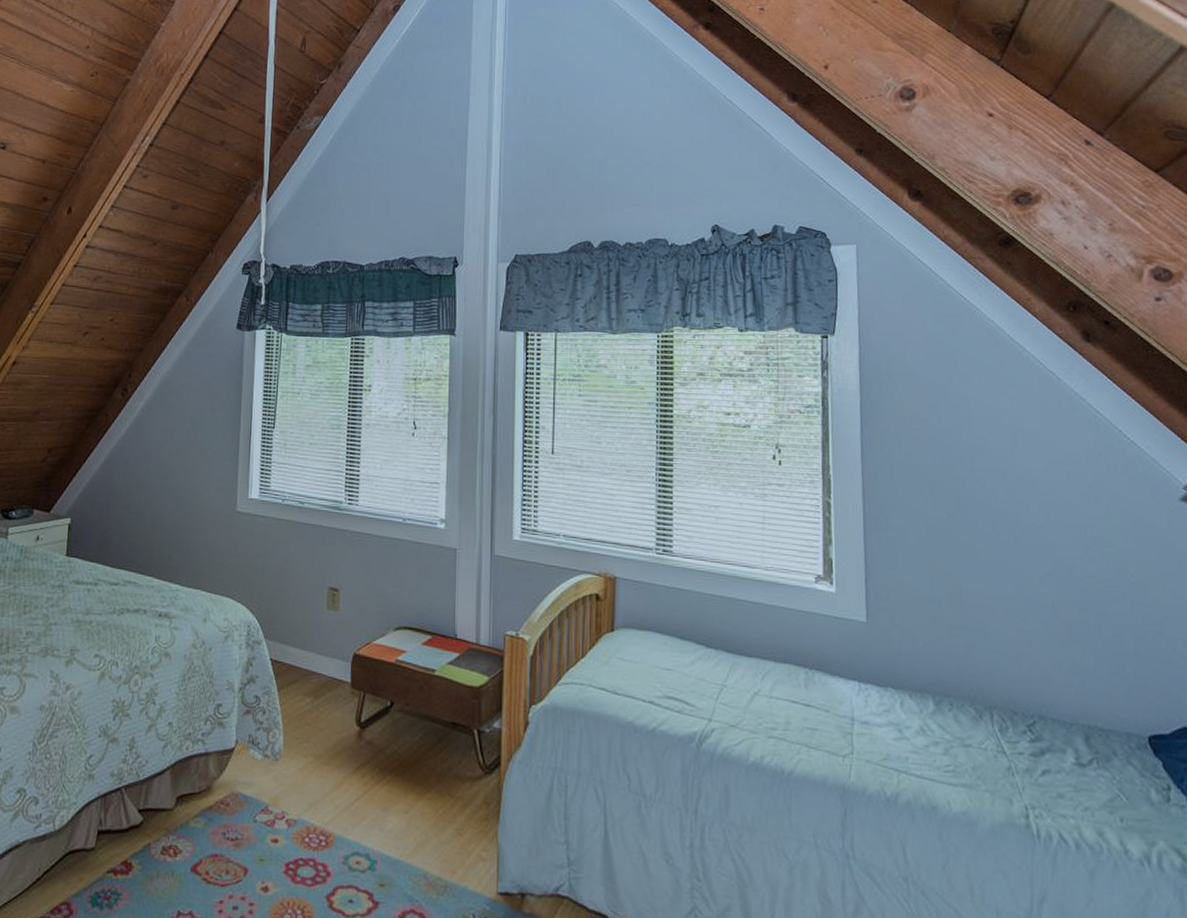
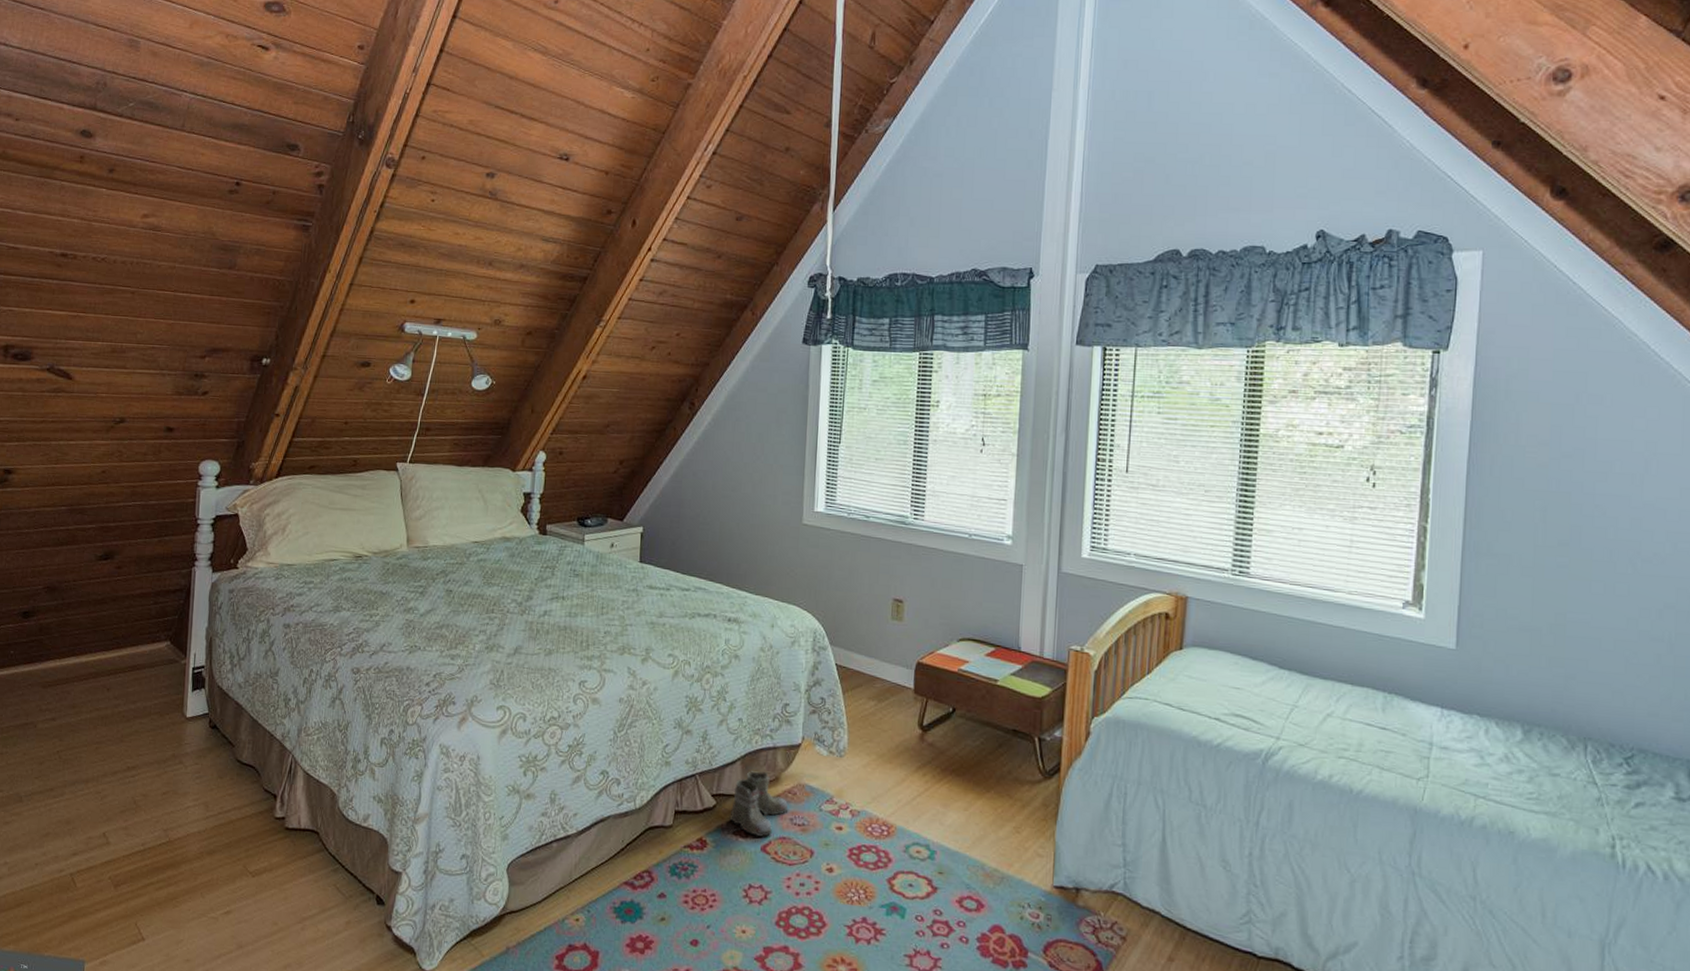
boots: none [157,781,221,855] -> present [729,771,789,837]

